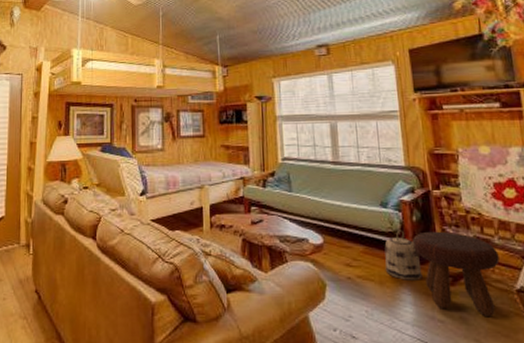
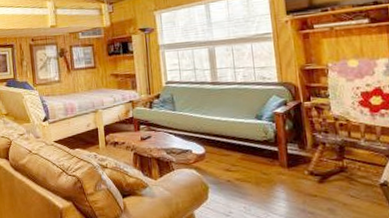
basket: present [384,230,423,280] -> none [260,138,294,181]
footstool: present [413,231,500,318] -> none [285,137,365,208]

